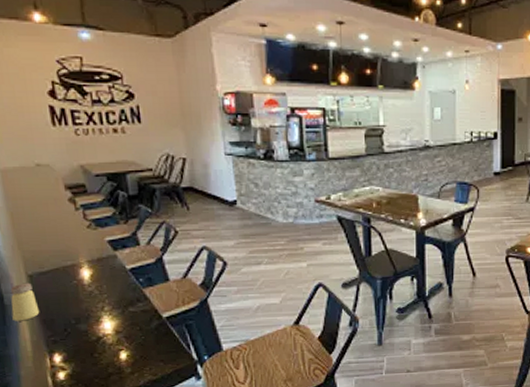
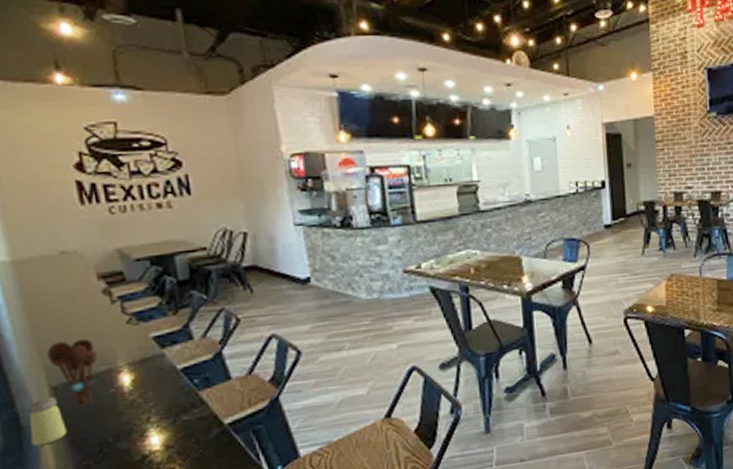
utensil holder: none [25,238,64,294] -> present [47,339,98,408]

